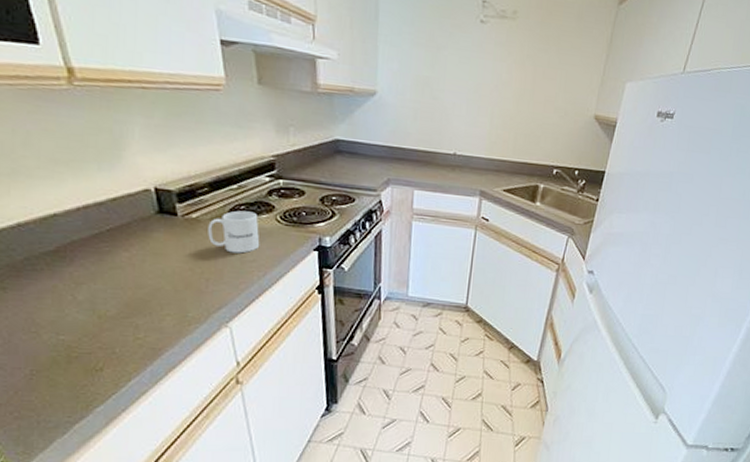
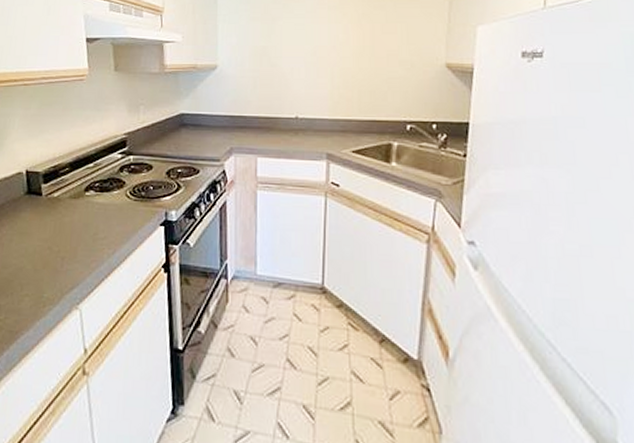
mug: present [208,210,260,254] -> none [66,188,111,231]

